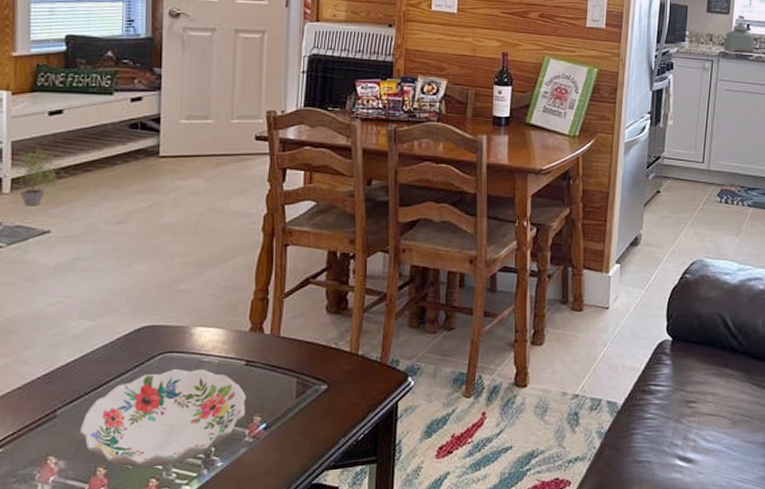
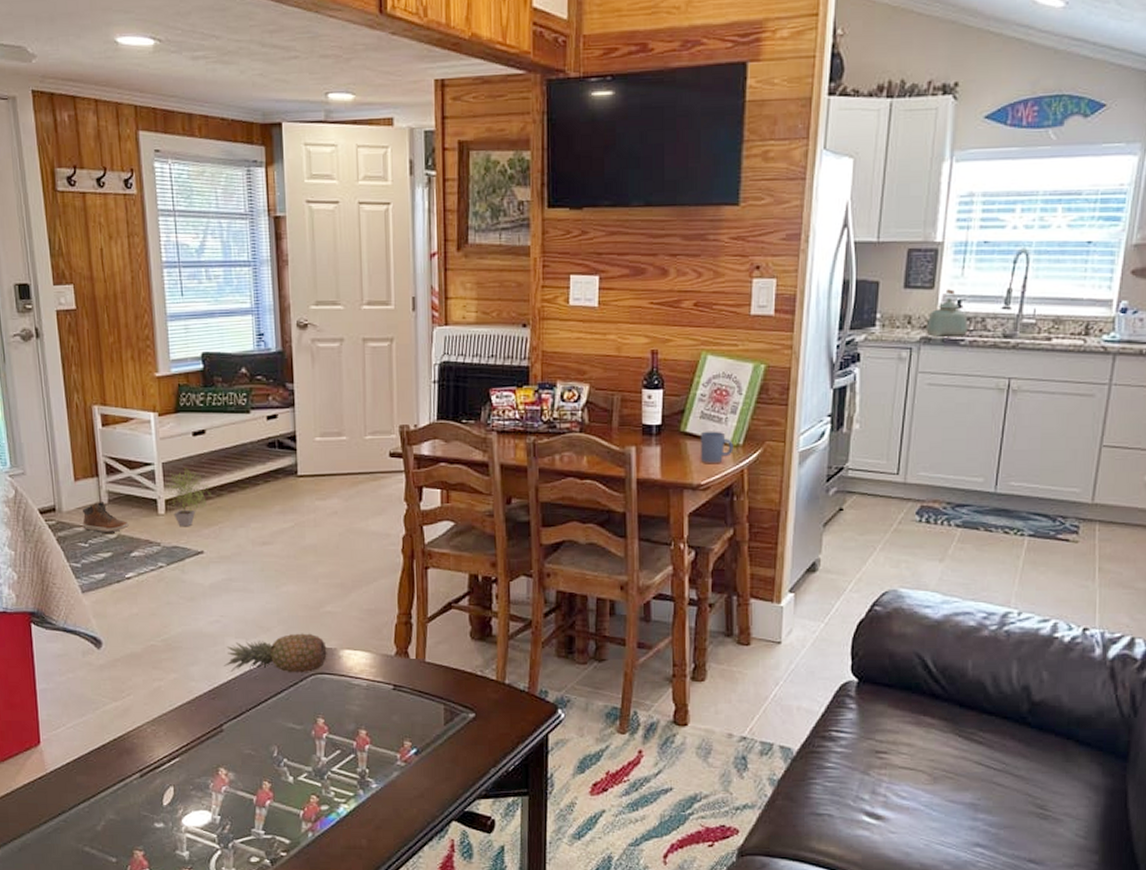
fruit: none [62,311,178,354] -> present [223,633,327,673]
decorative bowl: present [79,368,247,469] -> none [244,690,396,785]
mug: none [543,123,571,152] -> present [701,431,734,464]

